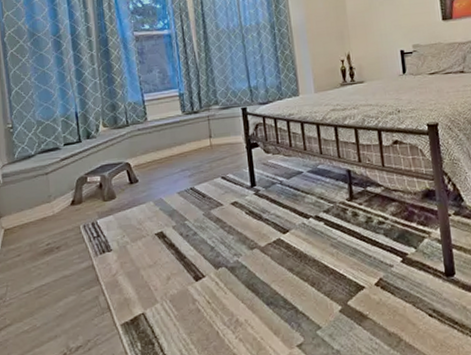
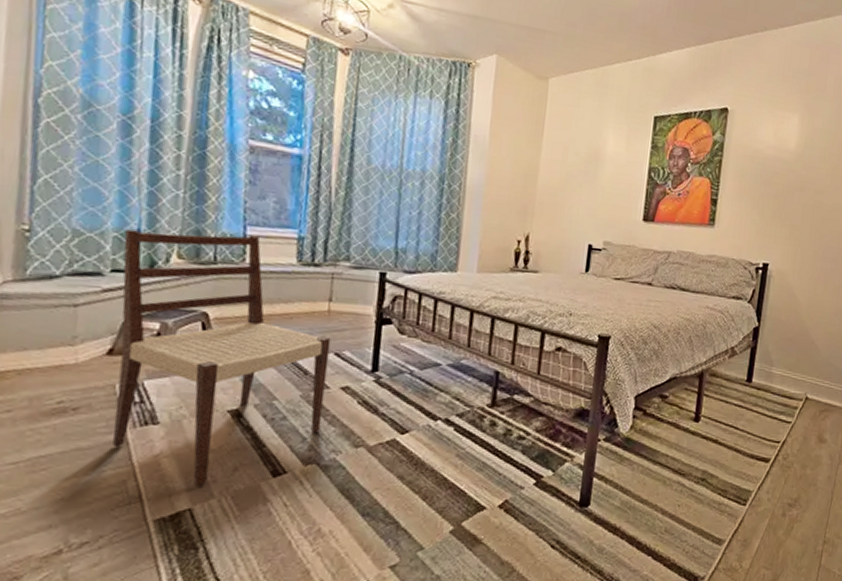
chair: none [68,99,223,296] -> present [111,229,331,487]

